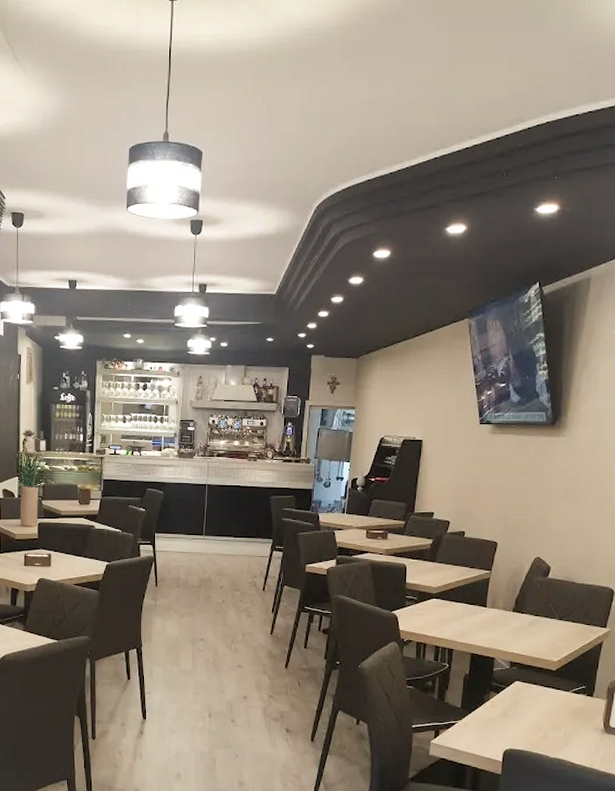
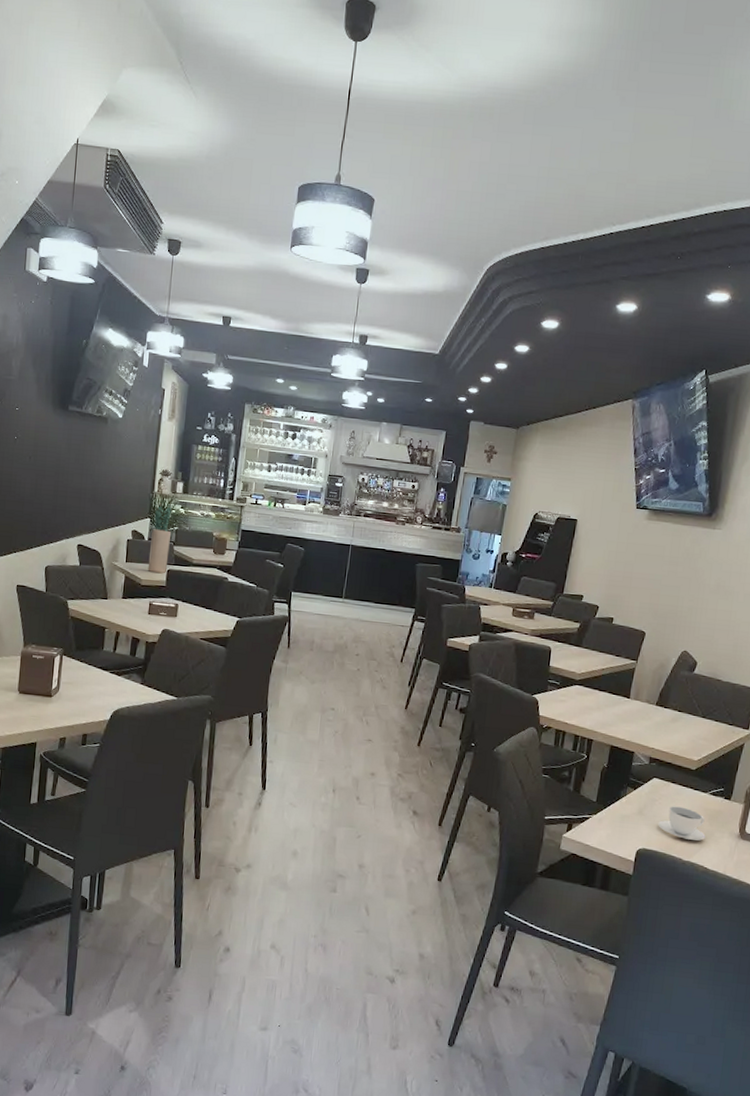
teacup: none [523,706,570,738] -> present [658,806,706,841]

